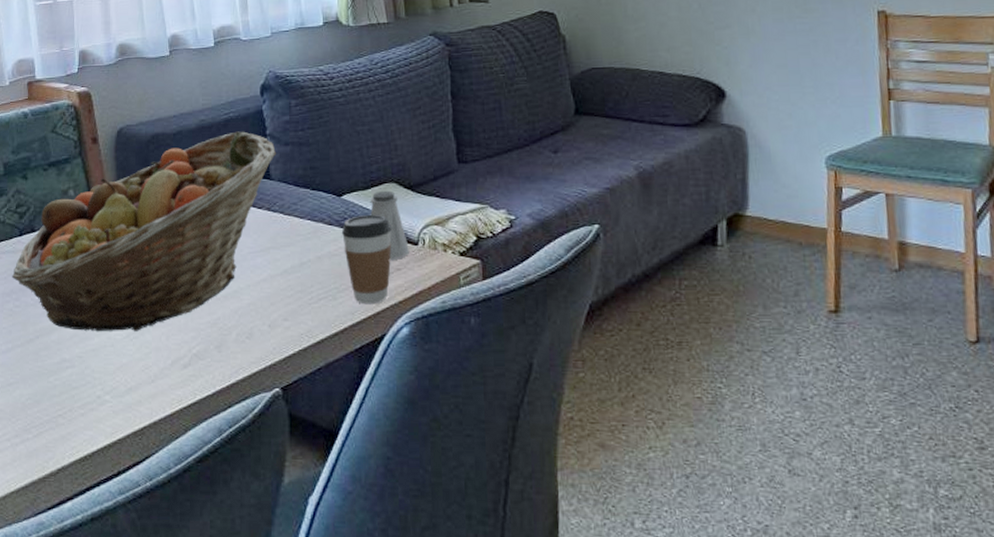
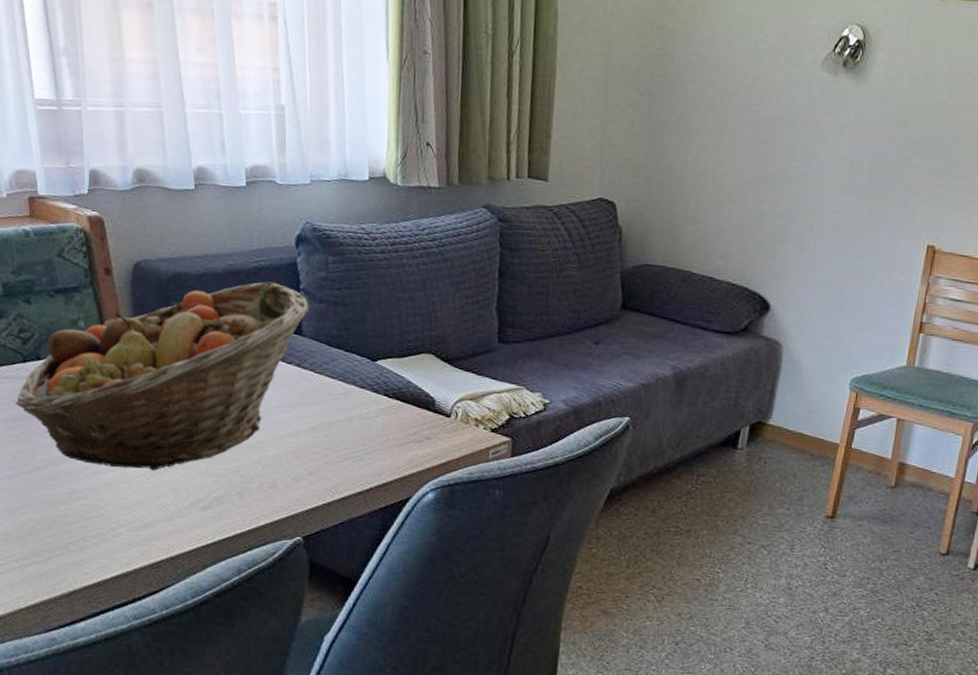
coffee cup: present [341,214,392,305] -> none [373,382,425,469]
saltshaker: present [370,190,409,261] -> none [404,360,441,430]

